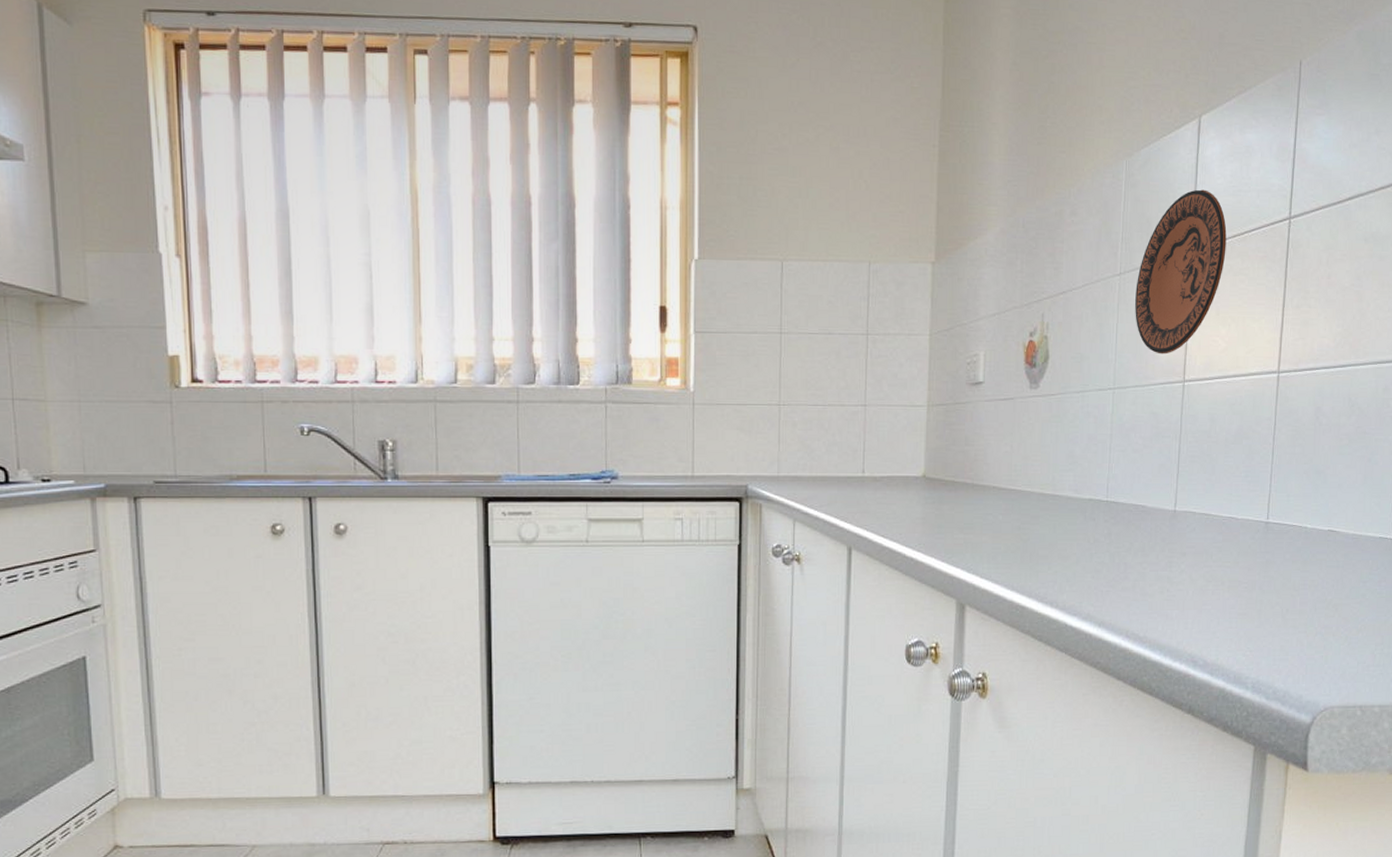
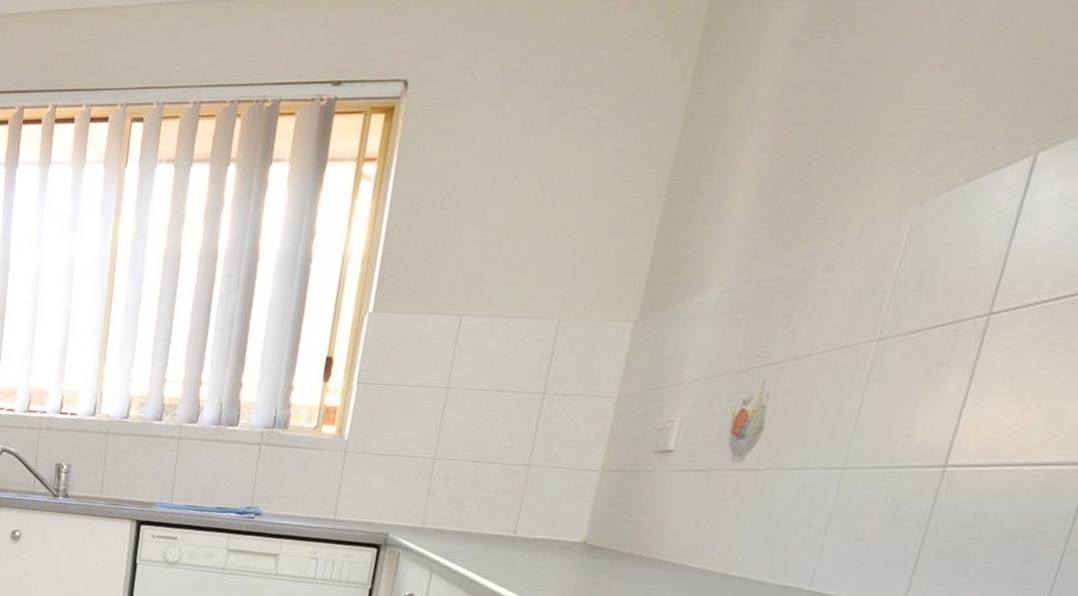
decorative plate: present [1135,189,1227,355] -> none [889,242,1049,434]

